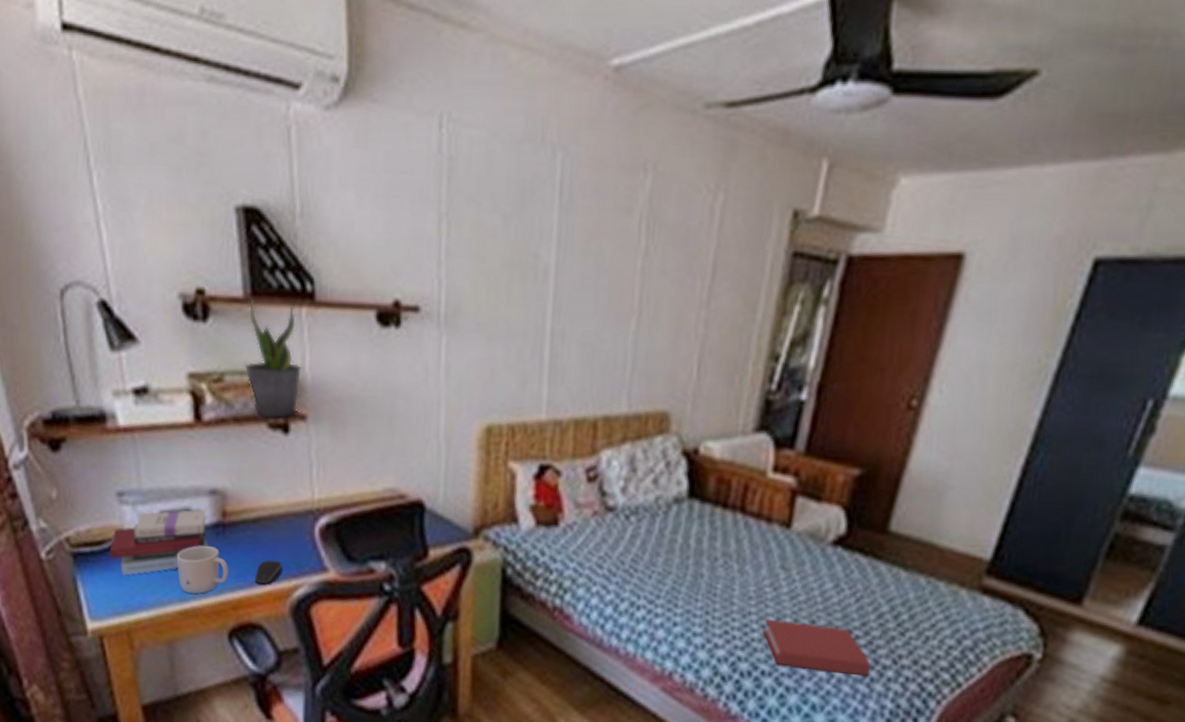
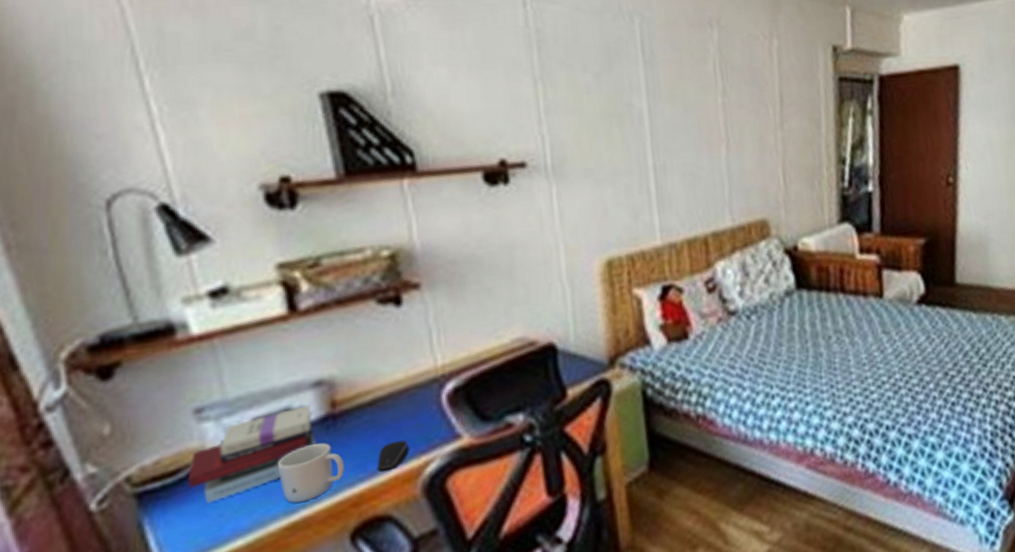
potted plant: present [245,298,301,419] -> none [343,177,410,295]
book: present [762,618,872,677] -> none [879,372,969,419]

